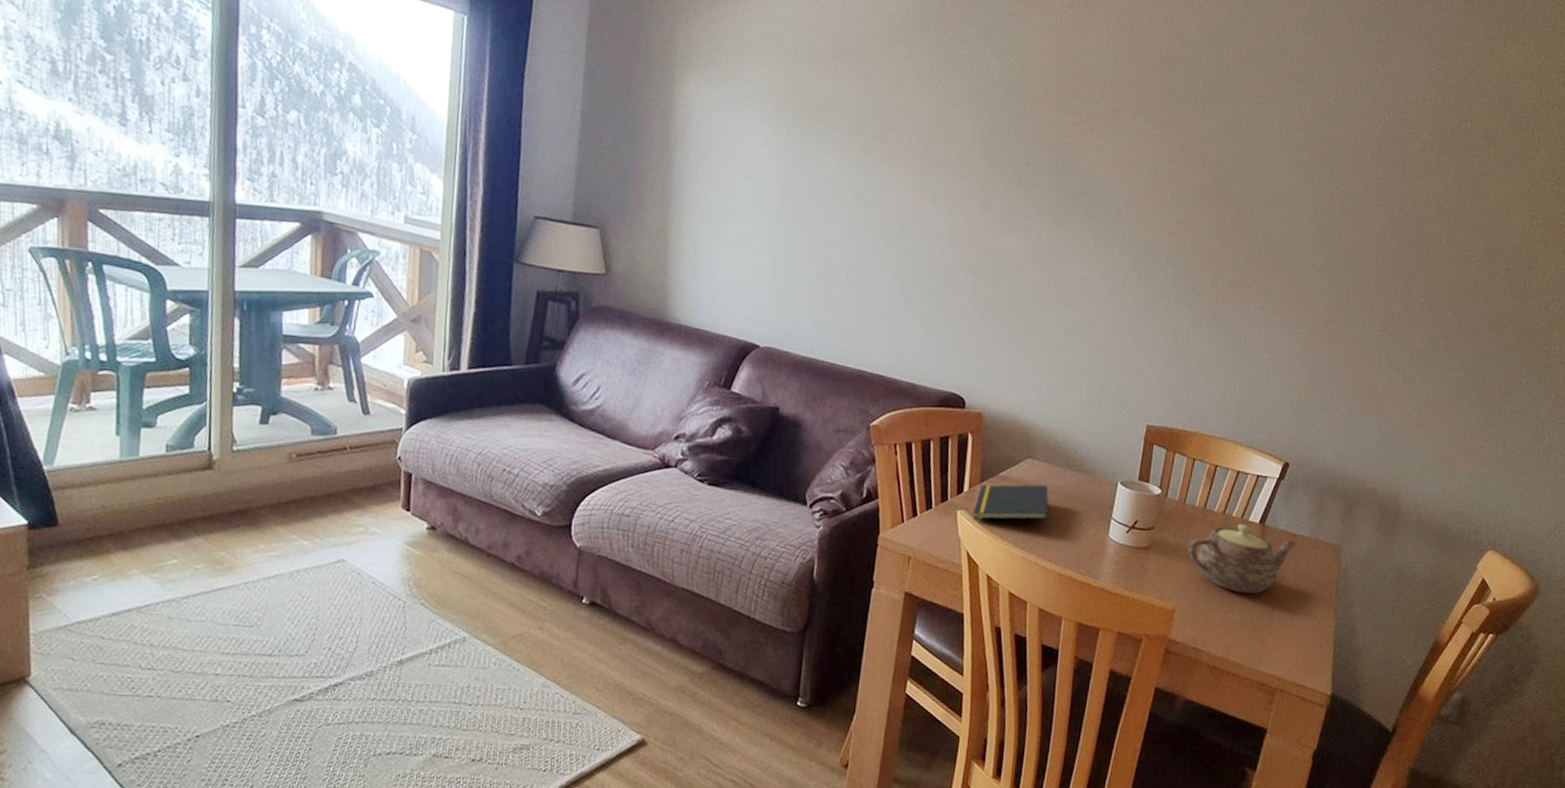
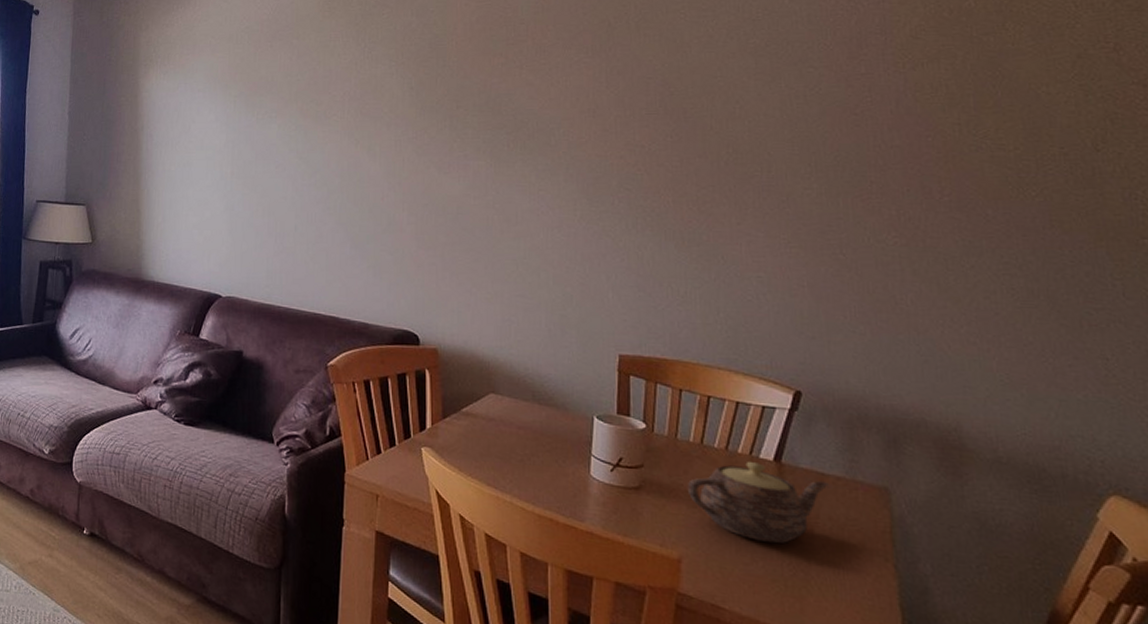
notepad: present [973,484,1049,520] -> none [439,420,519,457]

